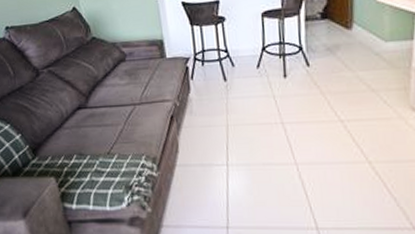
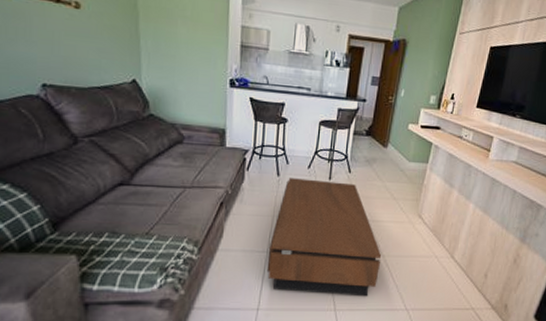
coffee table: none [228,79,368,213] -> present [266,178,382,297]

